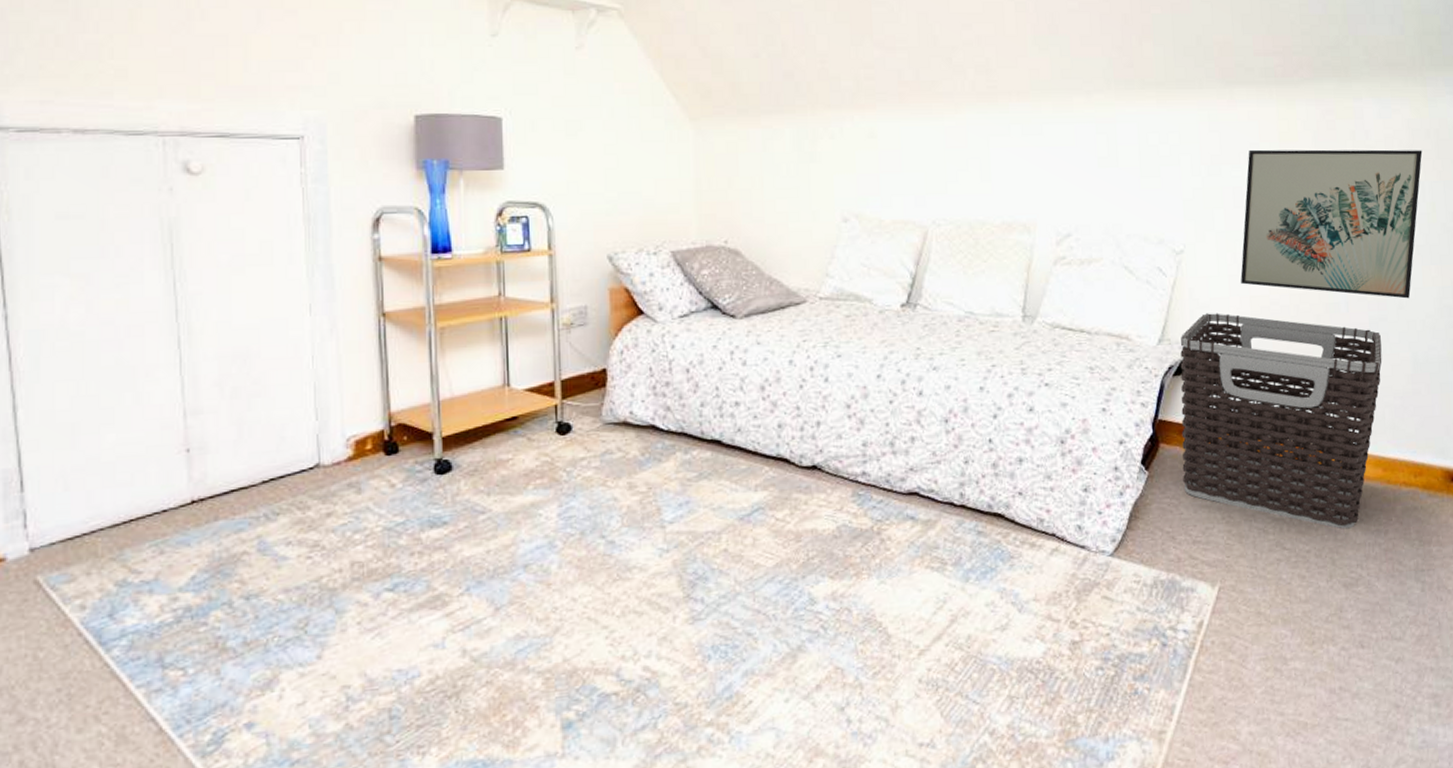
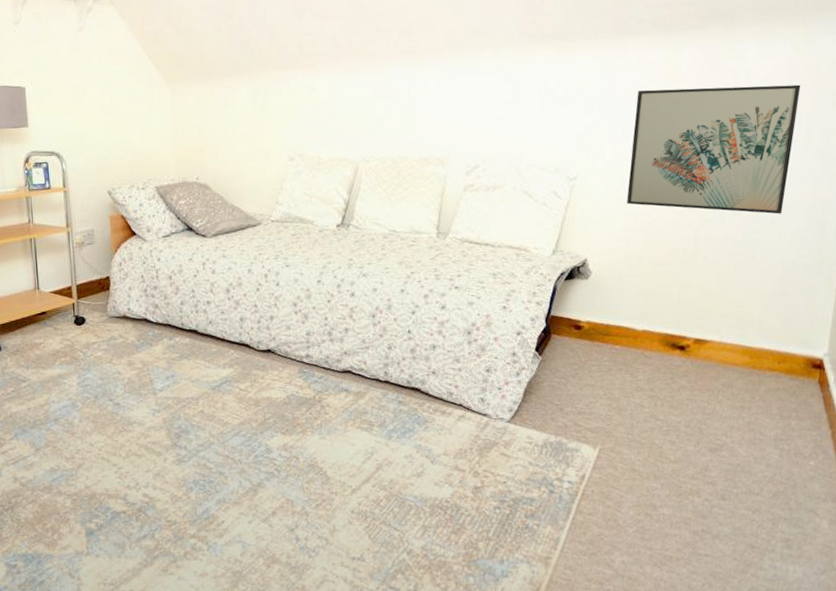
clothes hamper: present [1180,313,1382,529] -> none [571,228,753,405]

